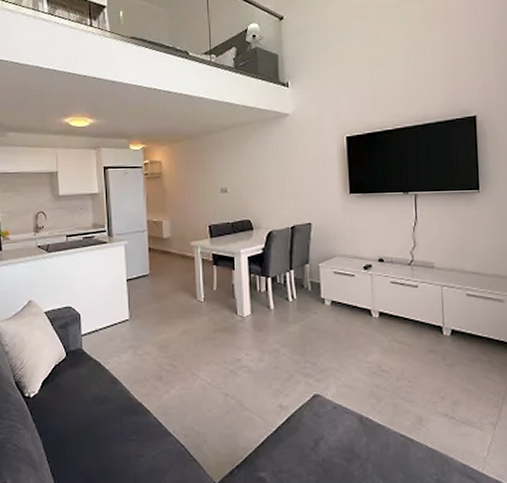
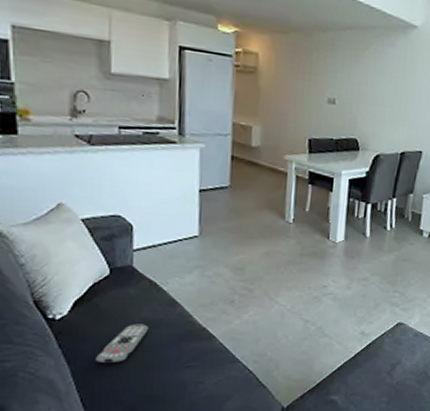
remote control: none [60,400,97,437] -> present [96,324,149,364]

